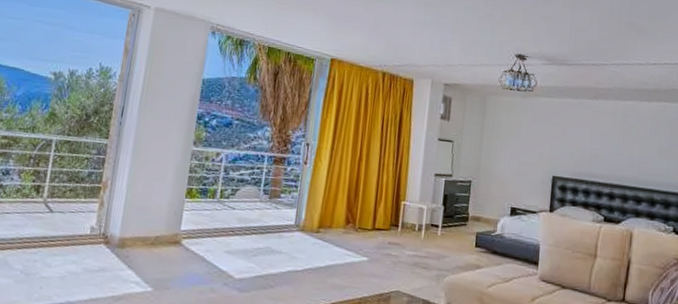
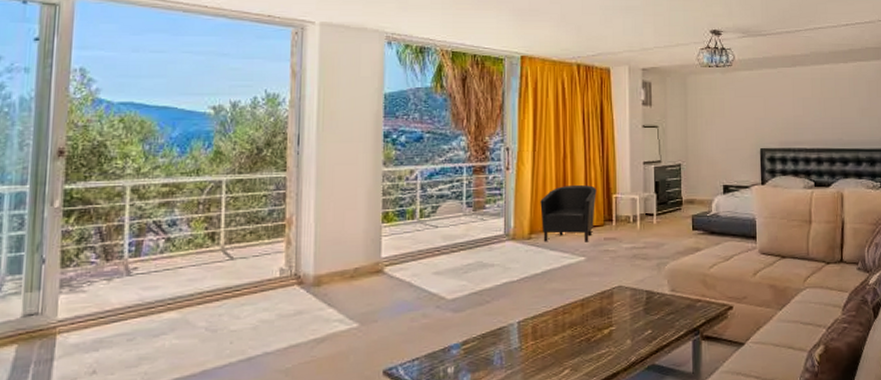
armchair: none [330,186,387,244] -> present [540,184,597,242]

